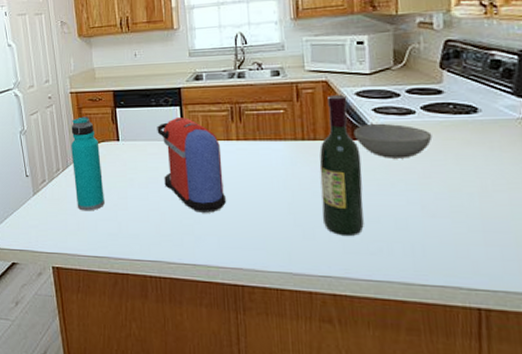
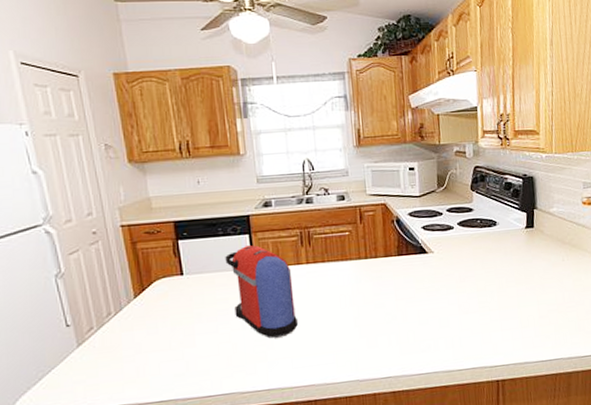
water bottle: present [71,116,104,211] -> none [124,251,169,356]
wine bottle: present [319,95,364,237] -> none [380,216,416,340]
bowl: present [353,123,433,158] -> none [407,238,466,269]

